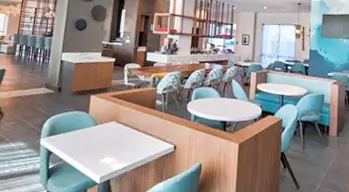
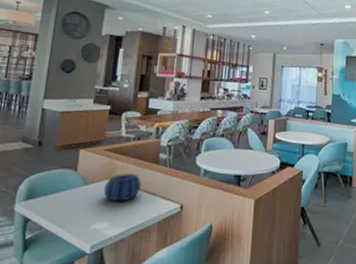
decorative bowl: none [110,116,141,141] -> present [103,173,142,202]

